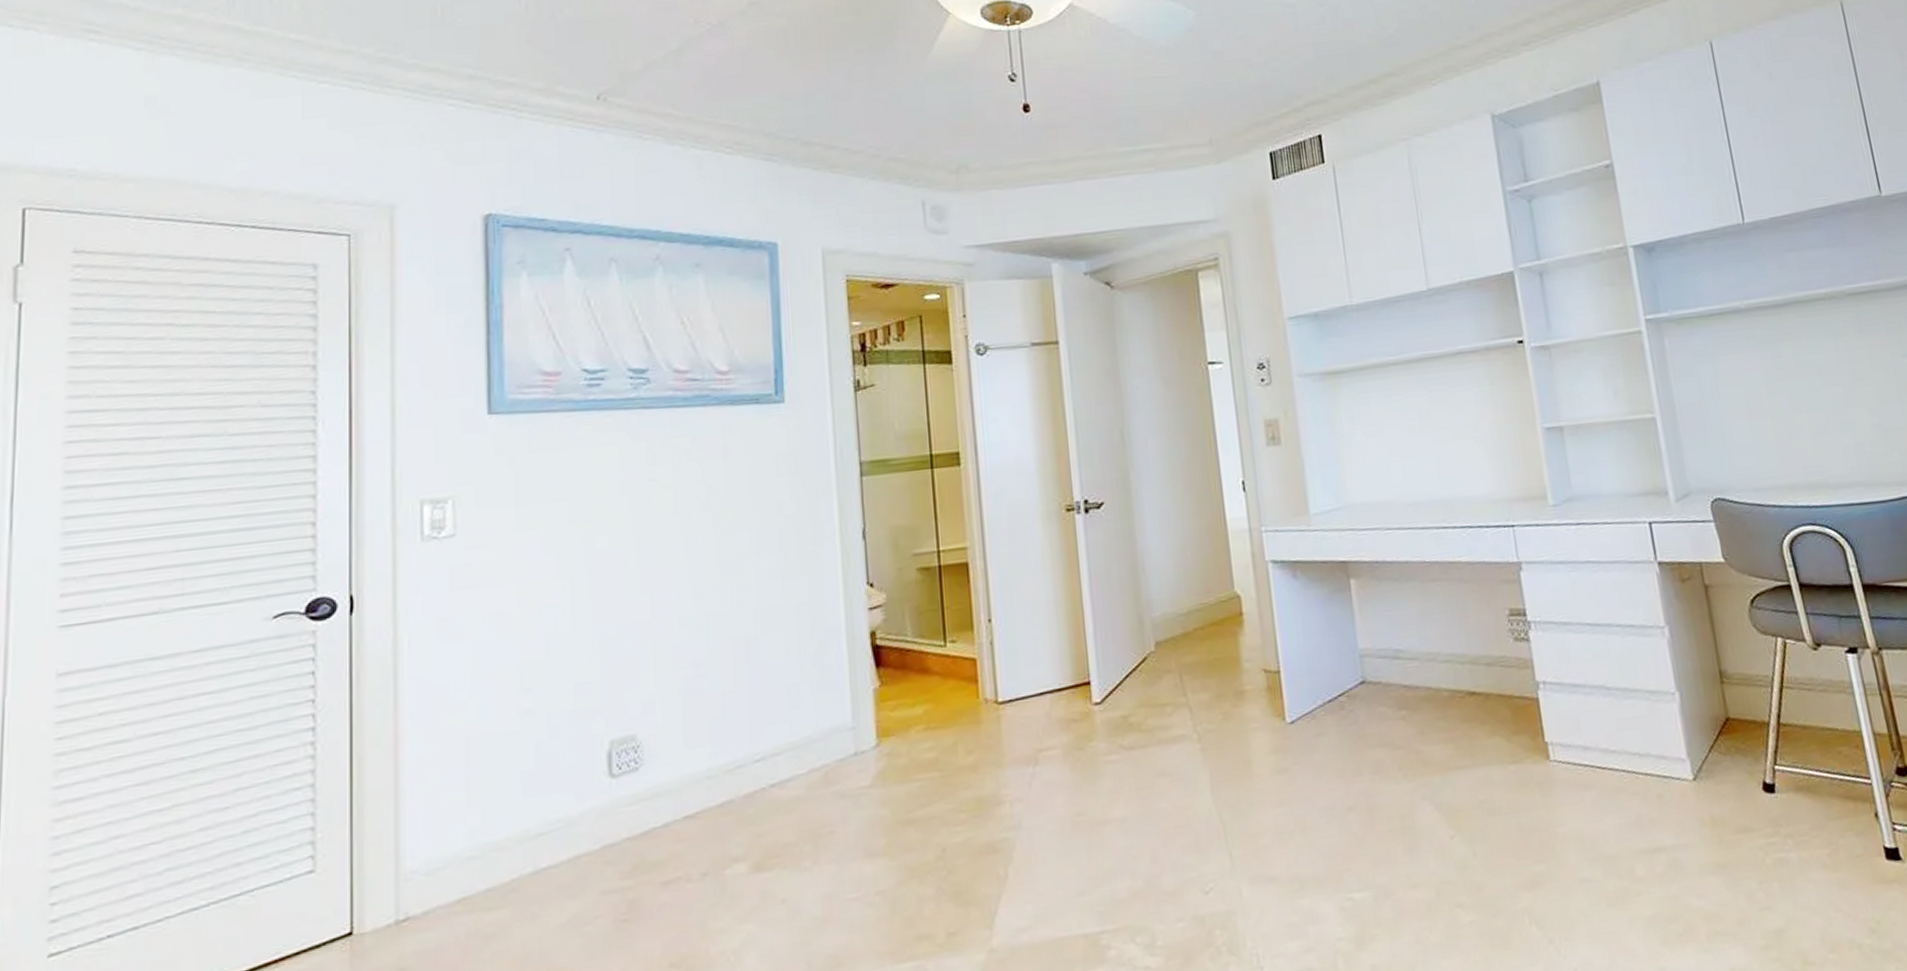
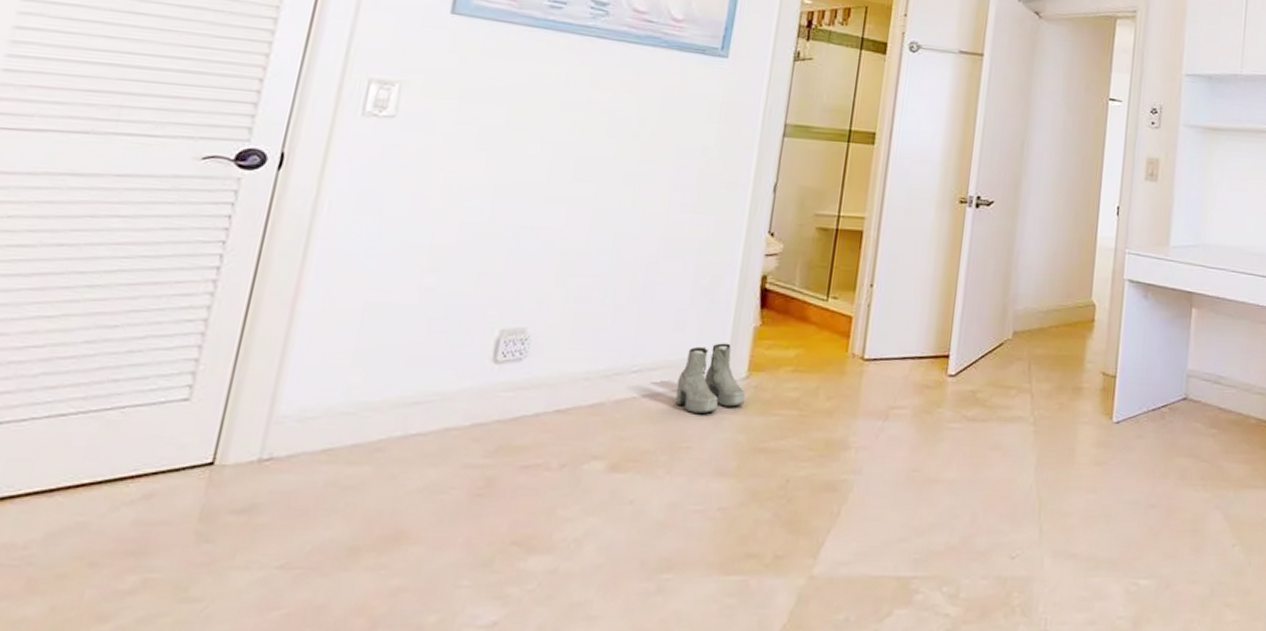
boots: none [804,712,880,795] -> present [675,343,746,414]

